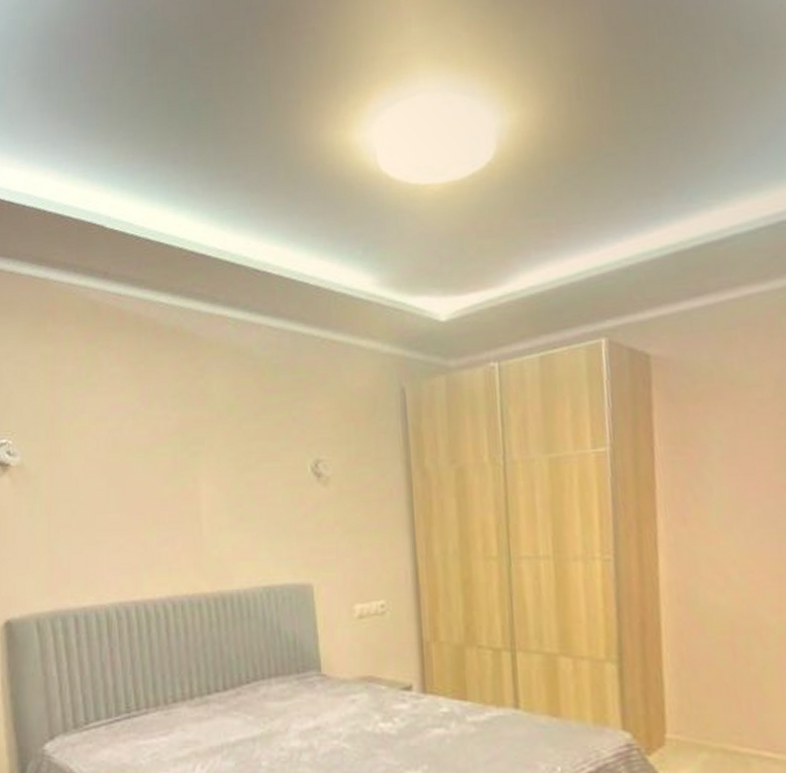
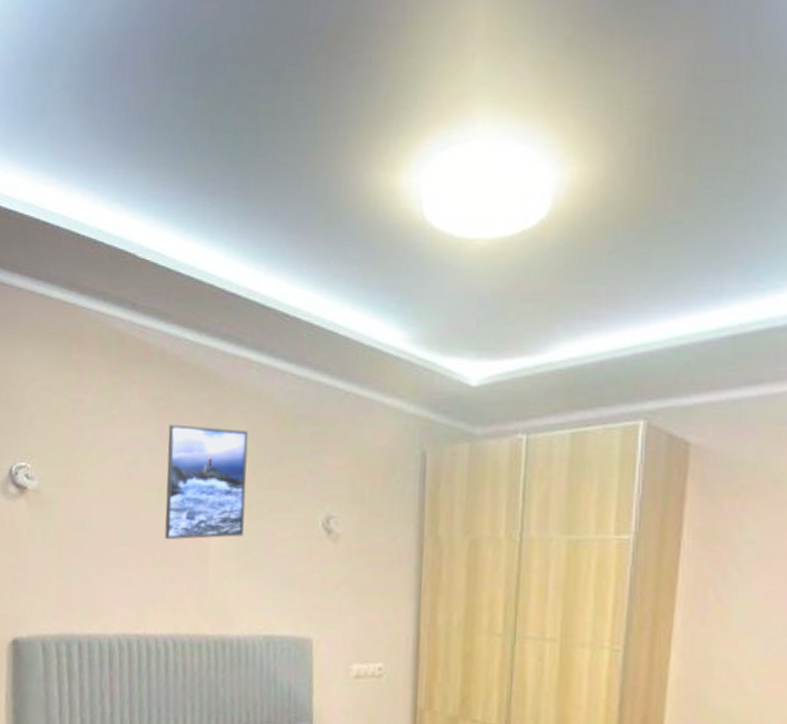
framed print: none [150,385,234,502] -> present [164,424,249,540]

